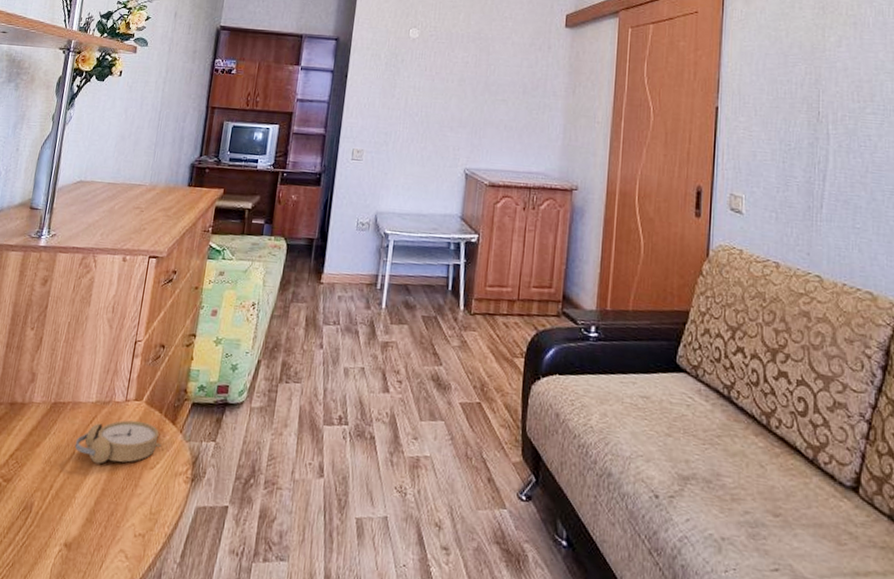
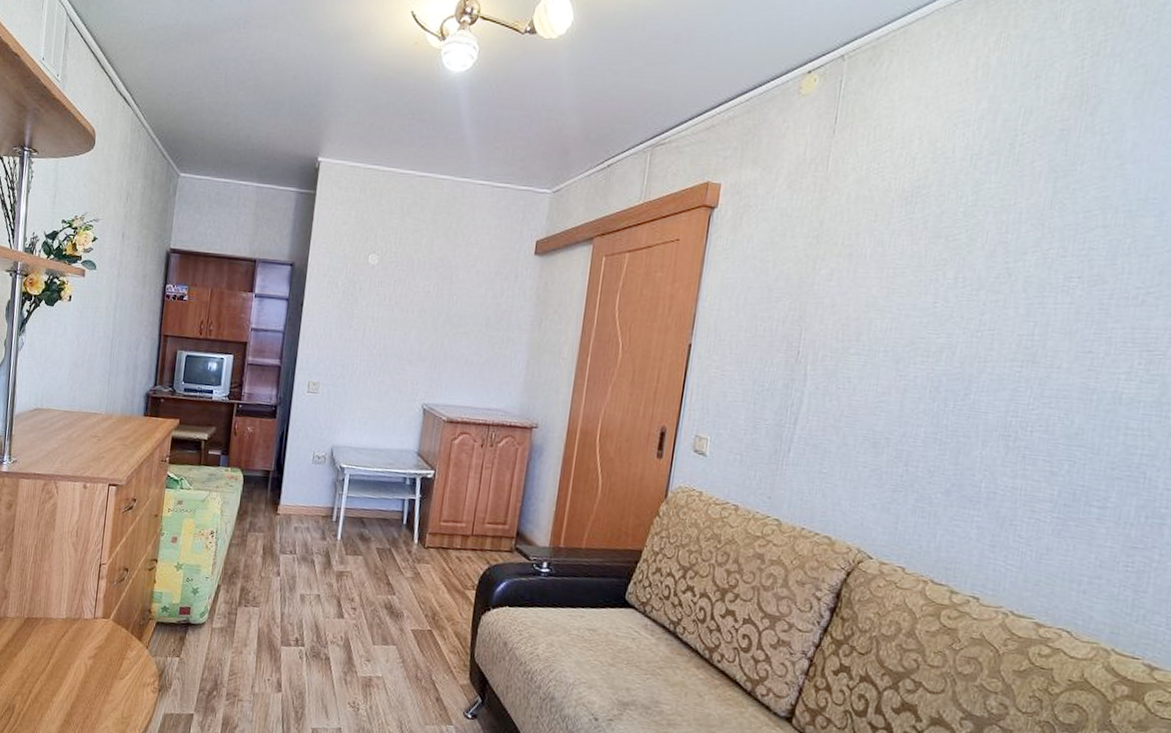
alarm clock: present [74,420,161,464] -> none [49,635,129,674]

